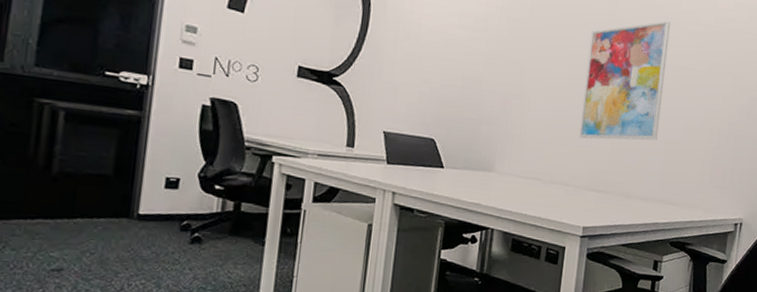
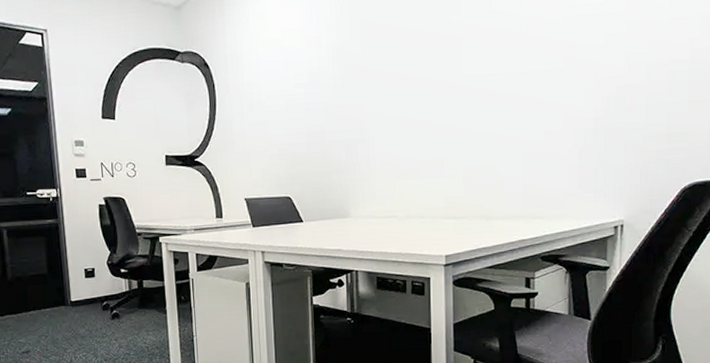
wall art: present [579,20,671,141] -> none [426,25,514,169]

